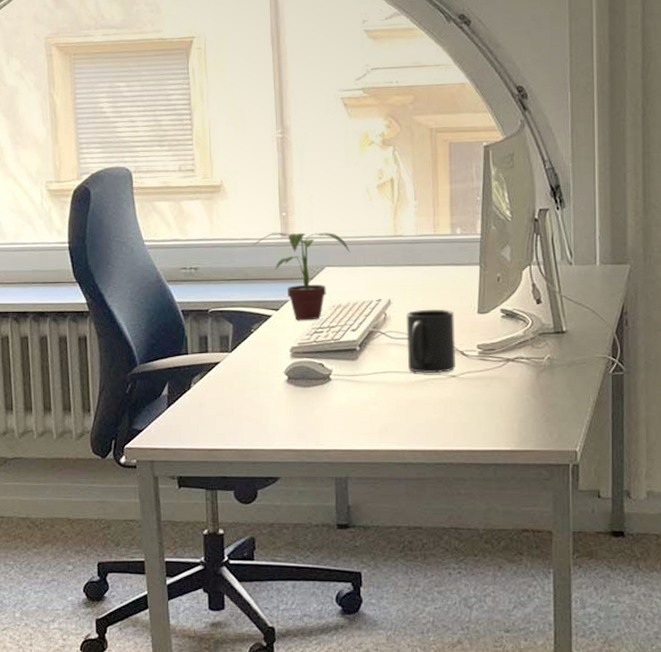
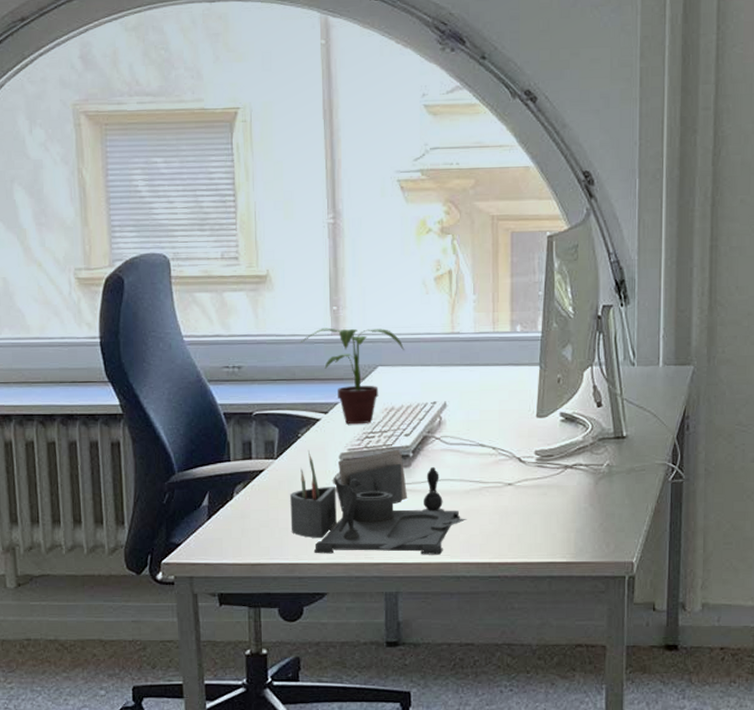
desk organizer: none [244,343,413,442] -> present [290,449,467,555]
mug: present [406,309,456,373] -> none [462,412,513,481]

